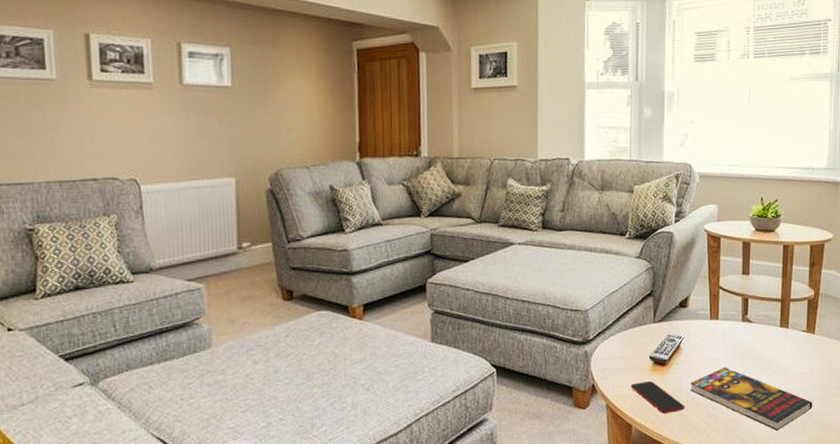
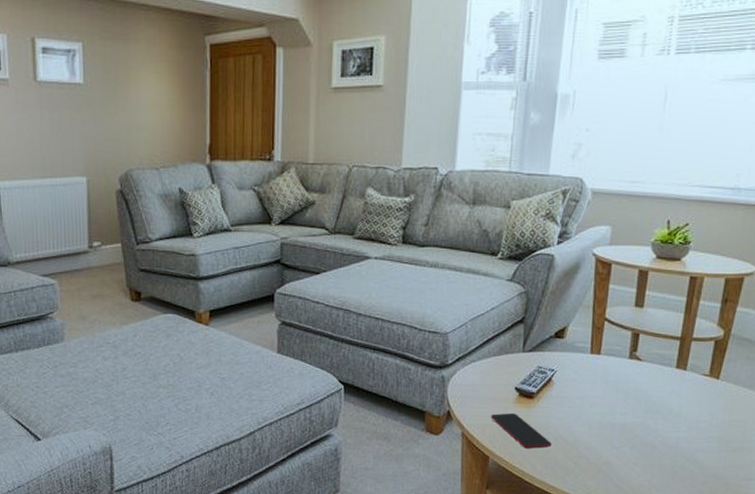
book: present [690,367,813,431] -> none [560,407,708,481]

